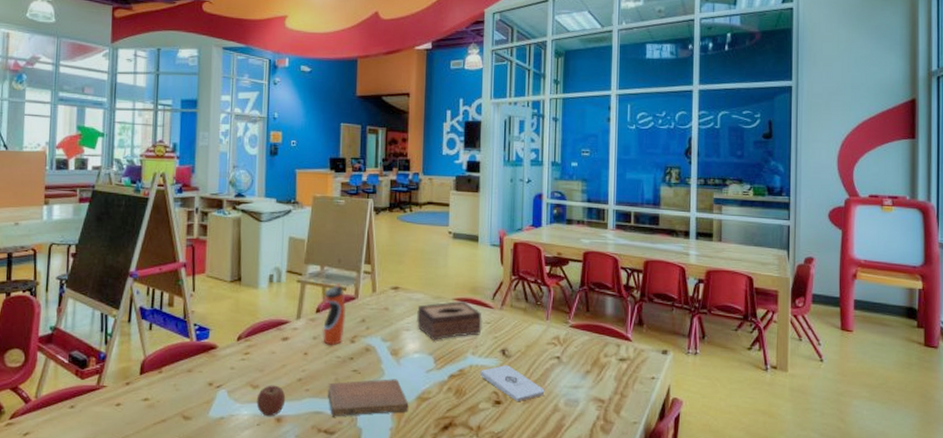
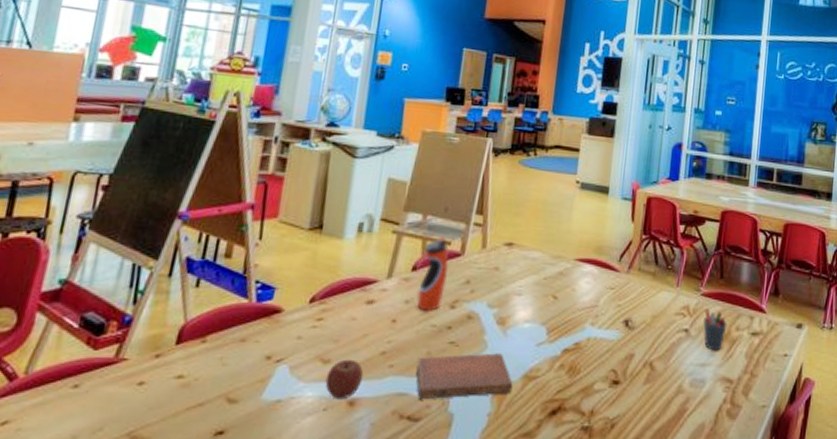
tissue box: present [416,301,482,340] -> none [529,262,607,308]
notepad: present [480,365,545,402] -> none [598,338,669,382]
pen holder: none [573,338,596,375] -> present [703,308,727,351]

